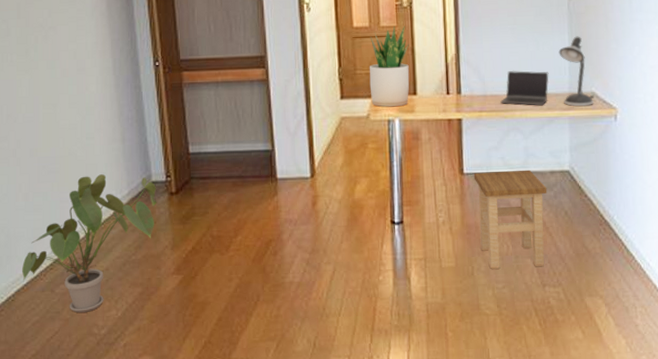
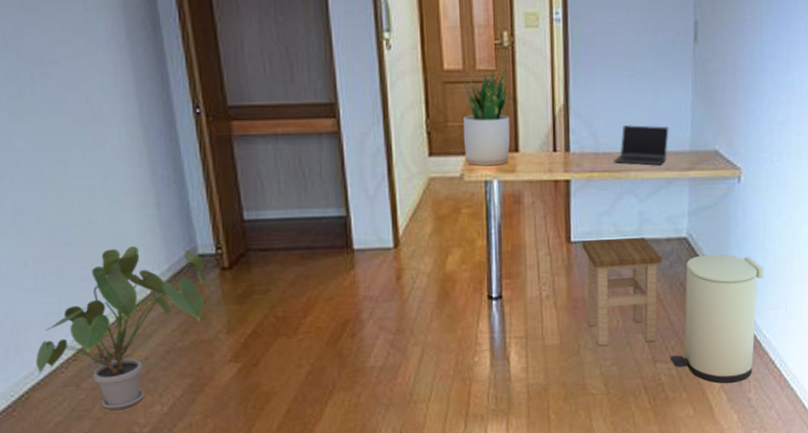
pedal bin: none [557,186,644,308] -> present [669,254,764,383]
desk lamp: present [558,36,594,107] -> none [680,86,717,167]

